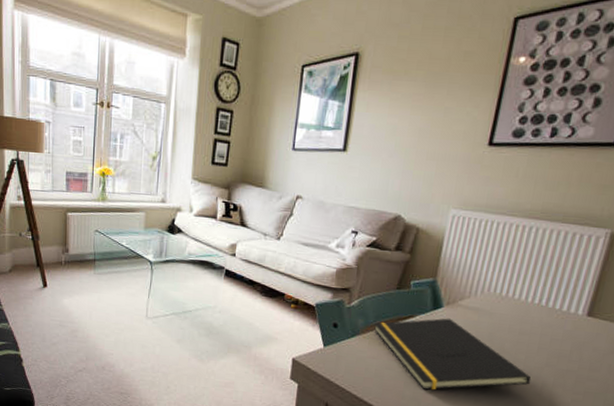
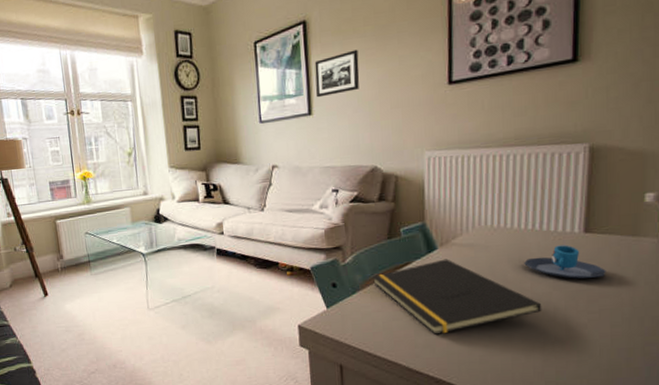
picture frame: none [354,92,406,135] -> present [314,49,360,98]
mug: none [523,324,600,361] -> present [524,245,606,280]

